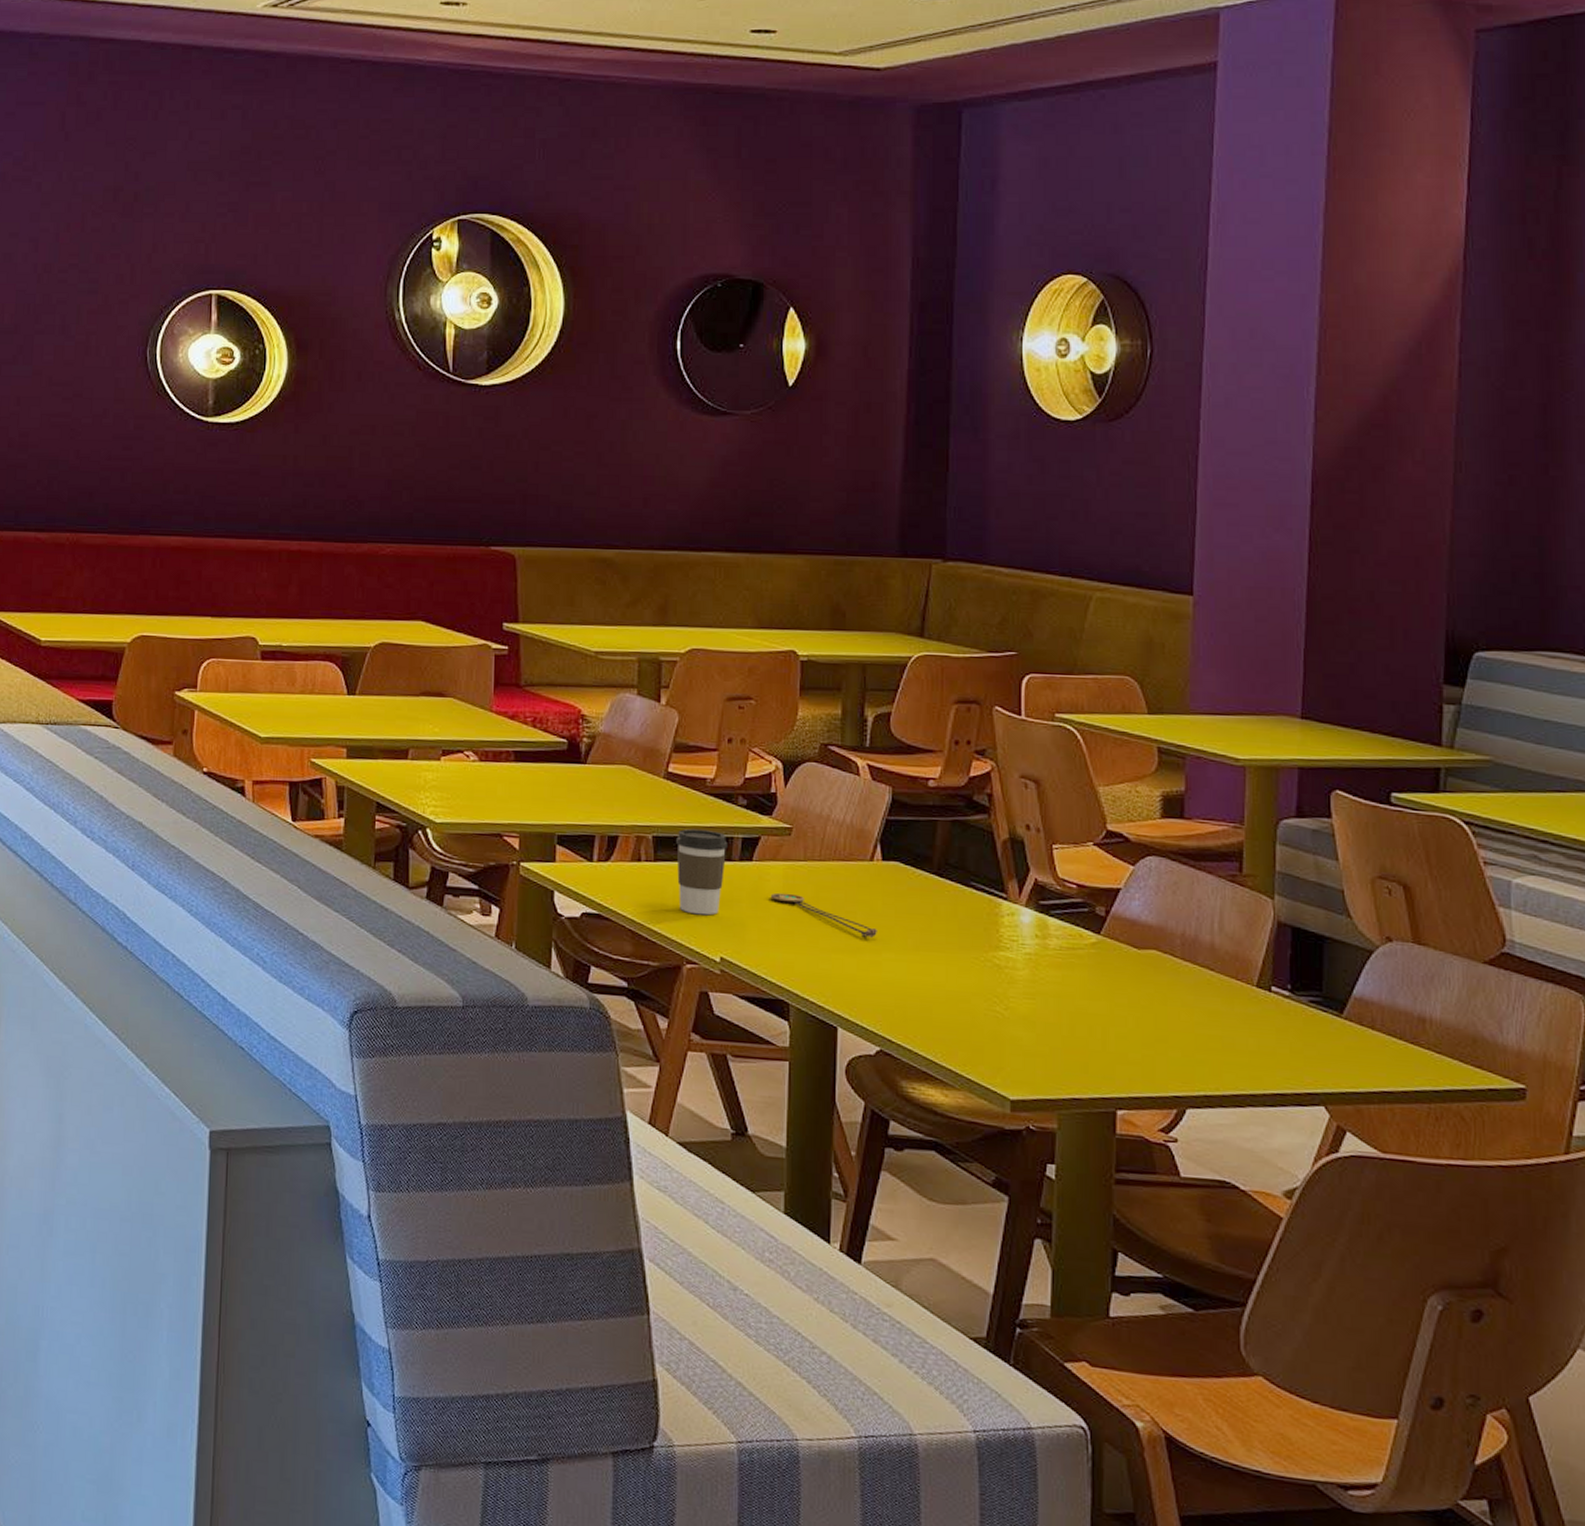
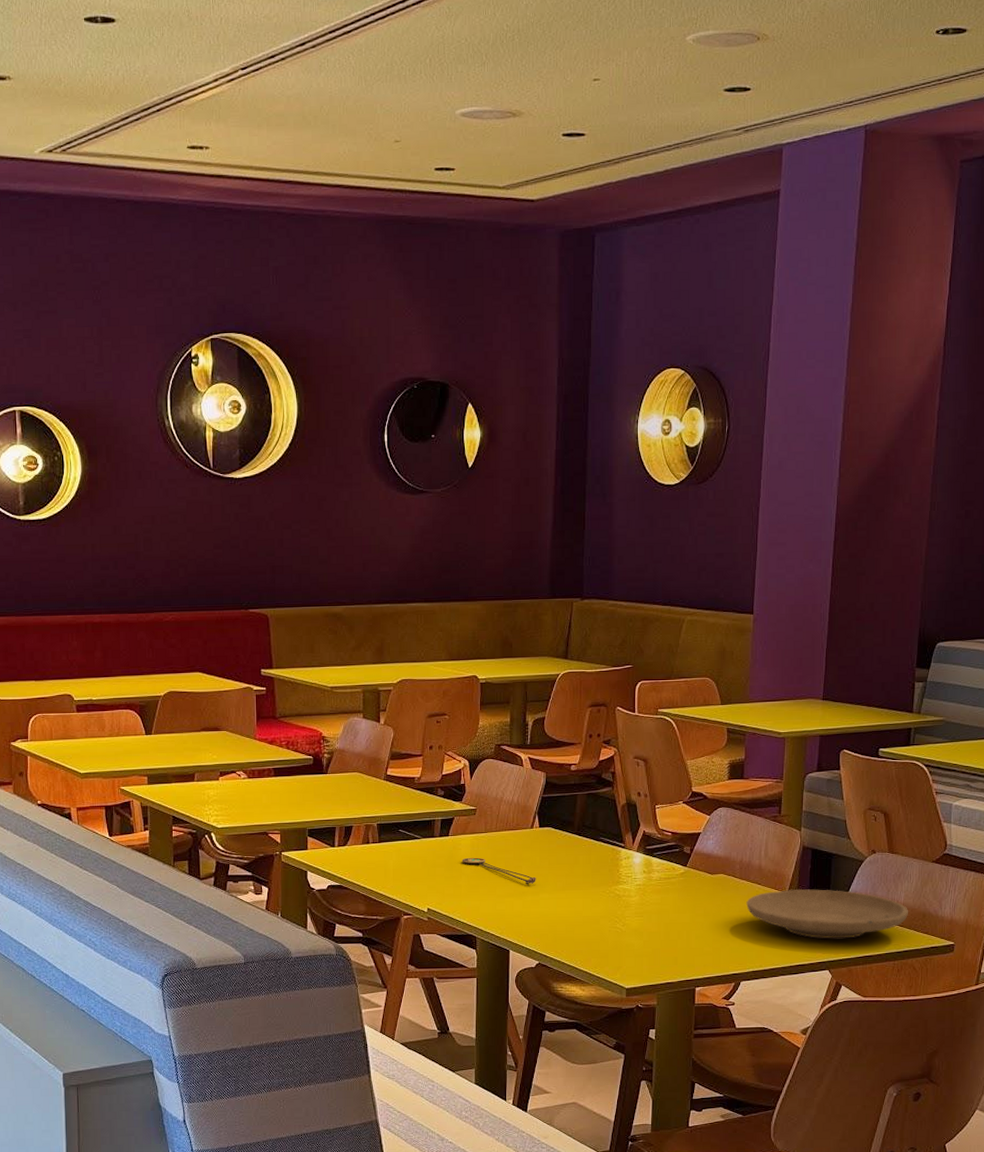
coffee cup: present [676,828,728,916] -> none [394,815,431,879]
plate: none [1192,982,1449,1063] -> present [746,888,908,939]

